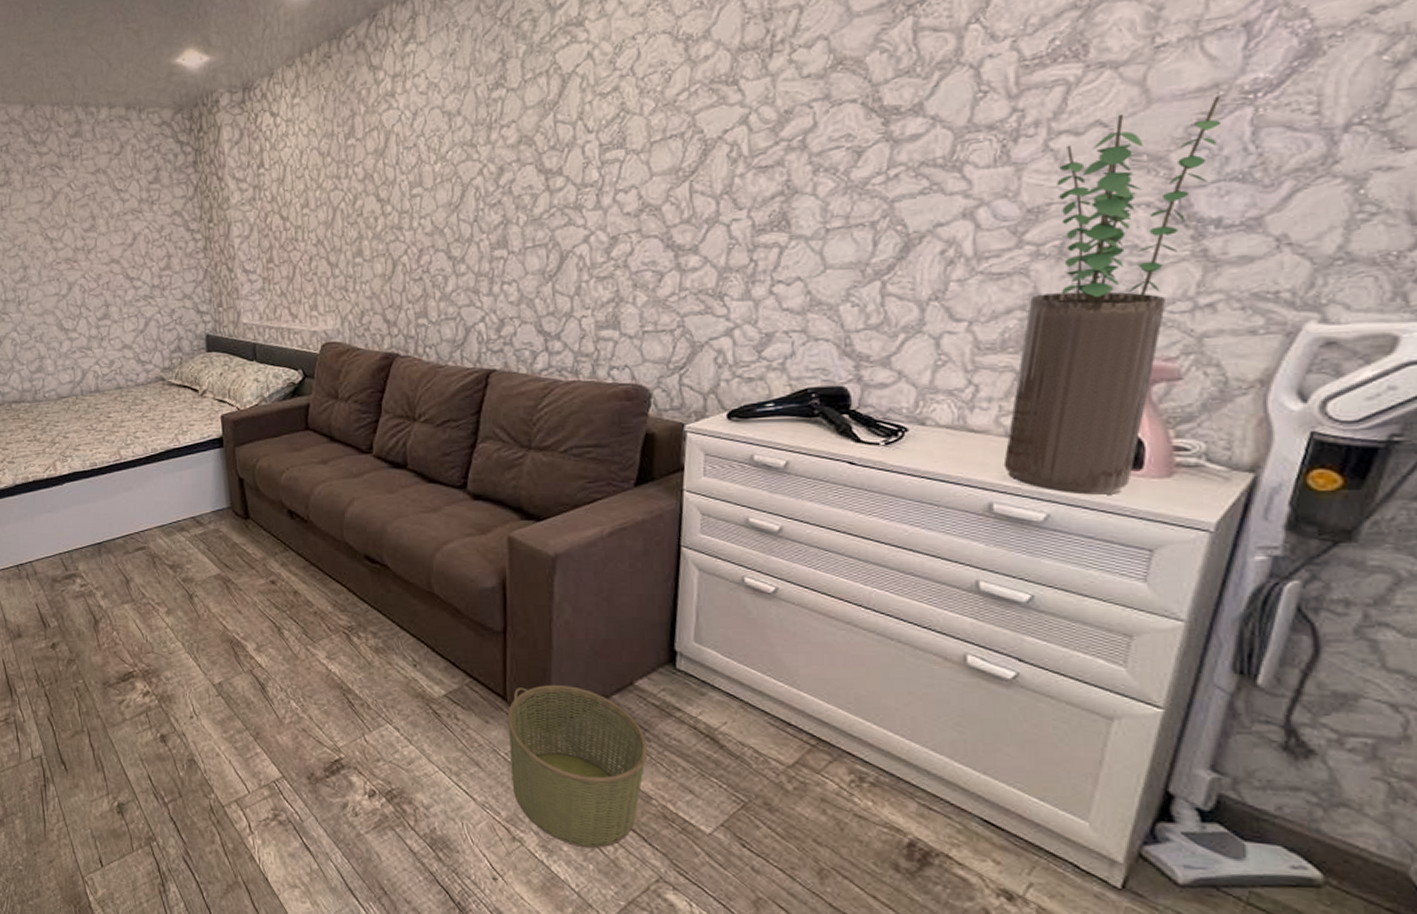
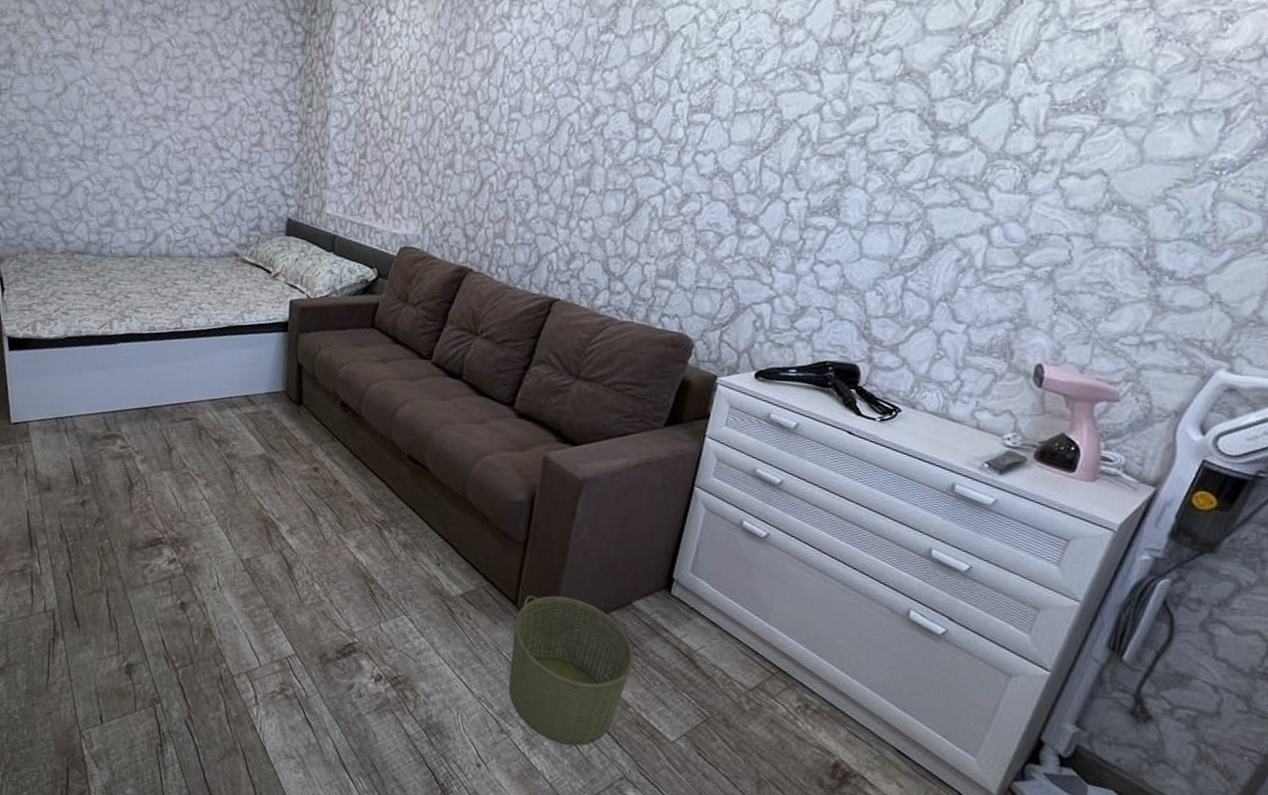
vase: present [1003,95,1222,495] -> none [970,167,1195,490]

